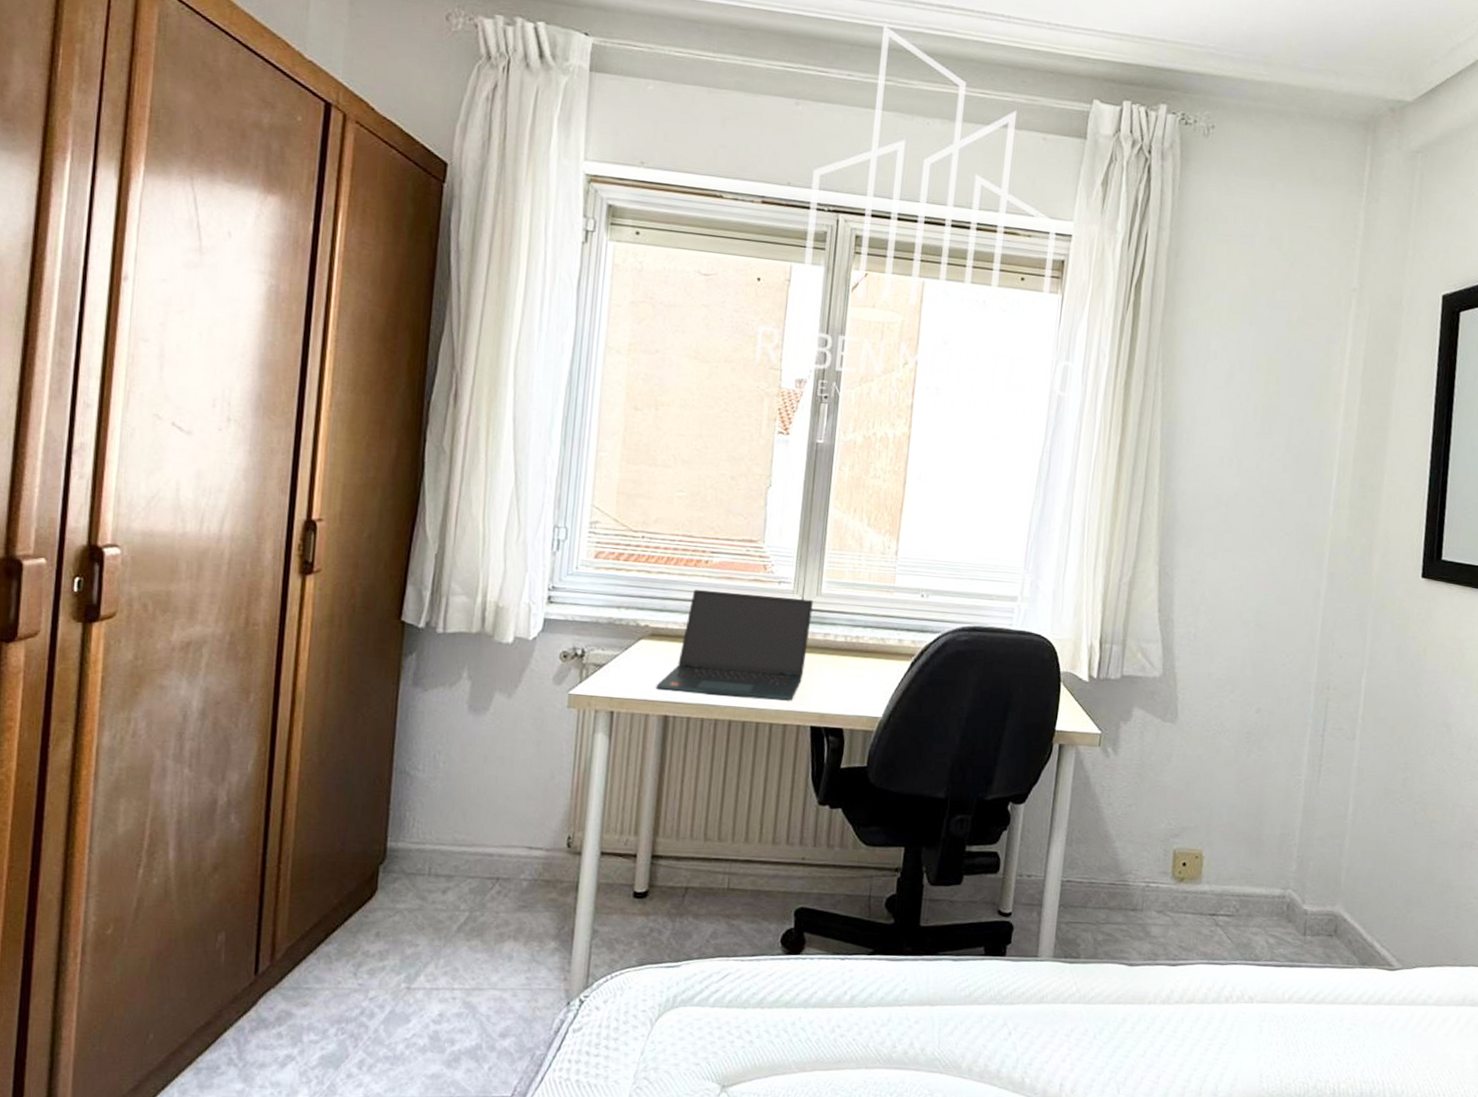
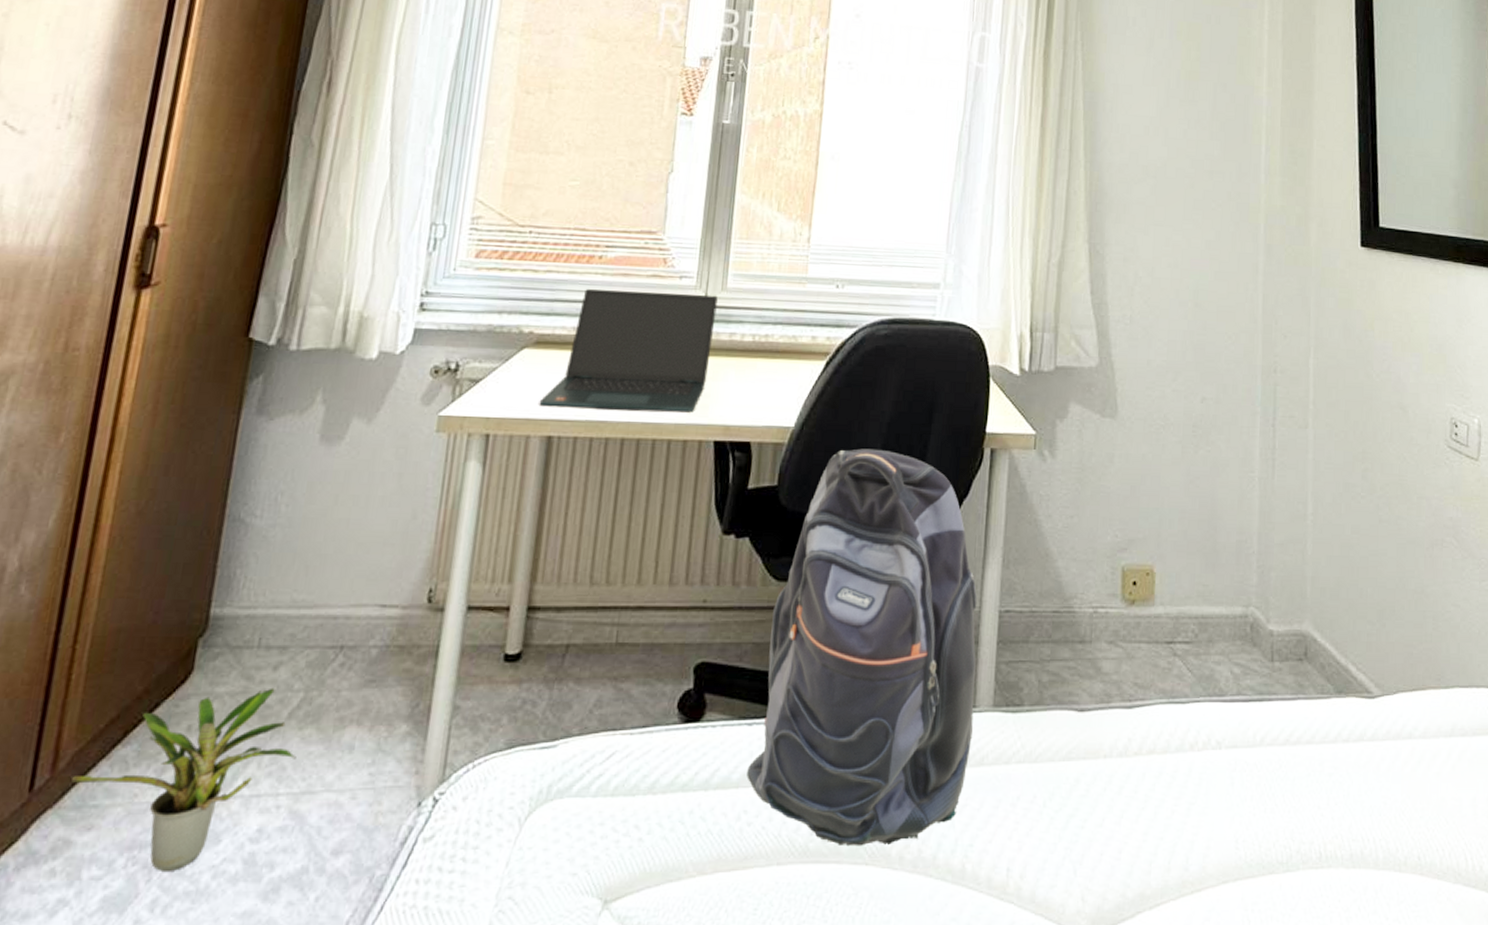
potted plant: none [288,907,466,1041] -> present [72,688,296,871]
backpack: none [840,738,1042,1059] -> present [746,448,977,847]

